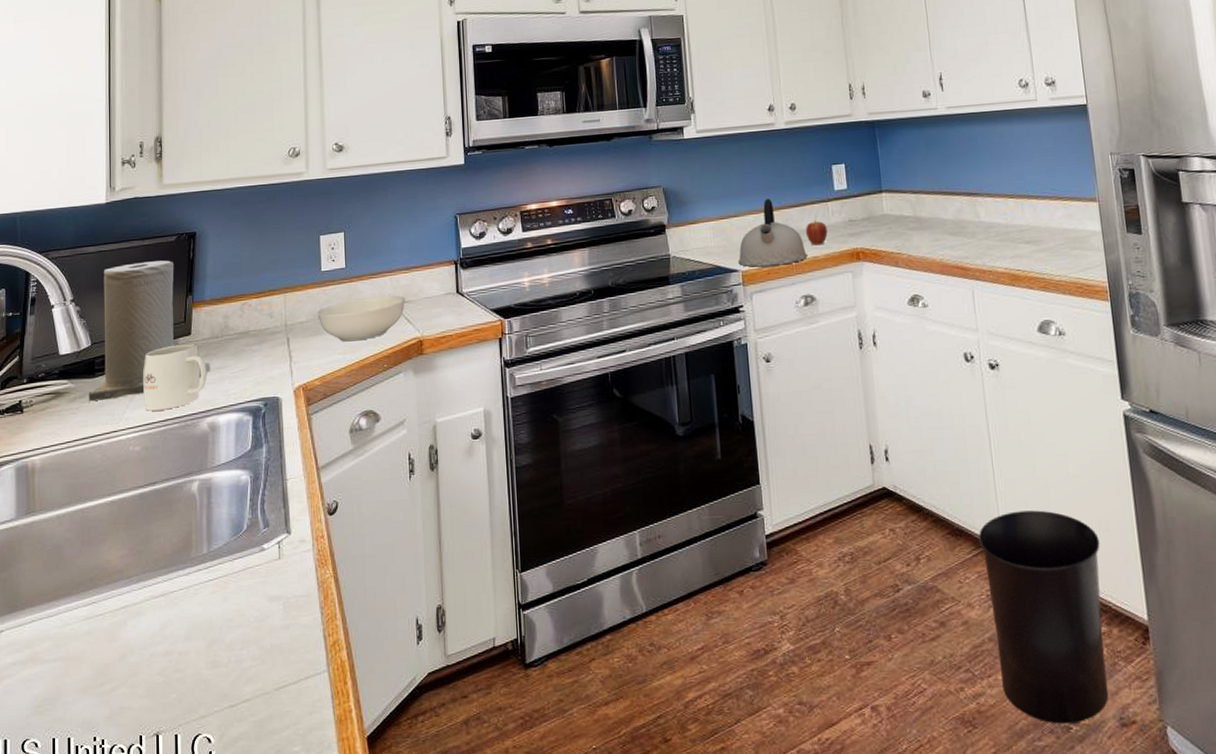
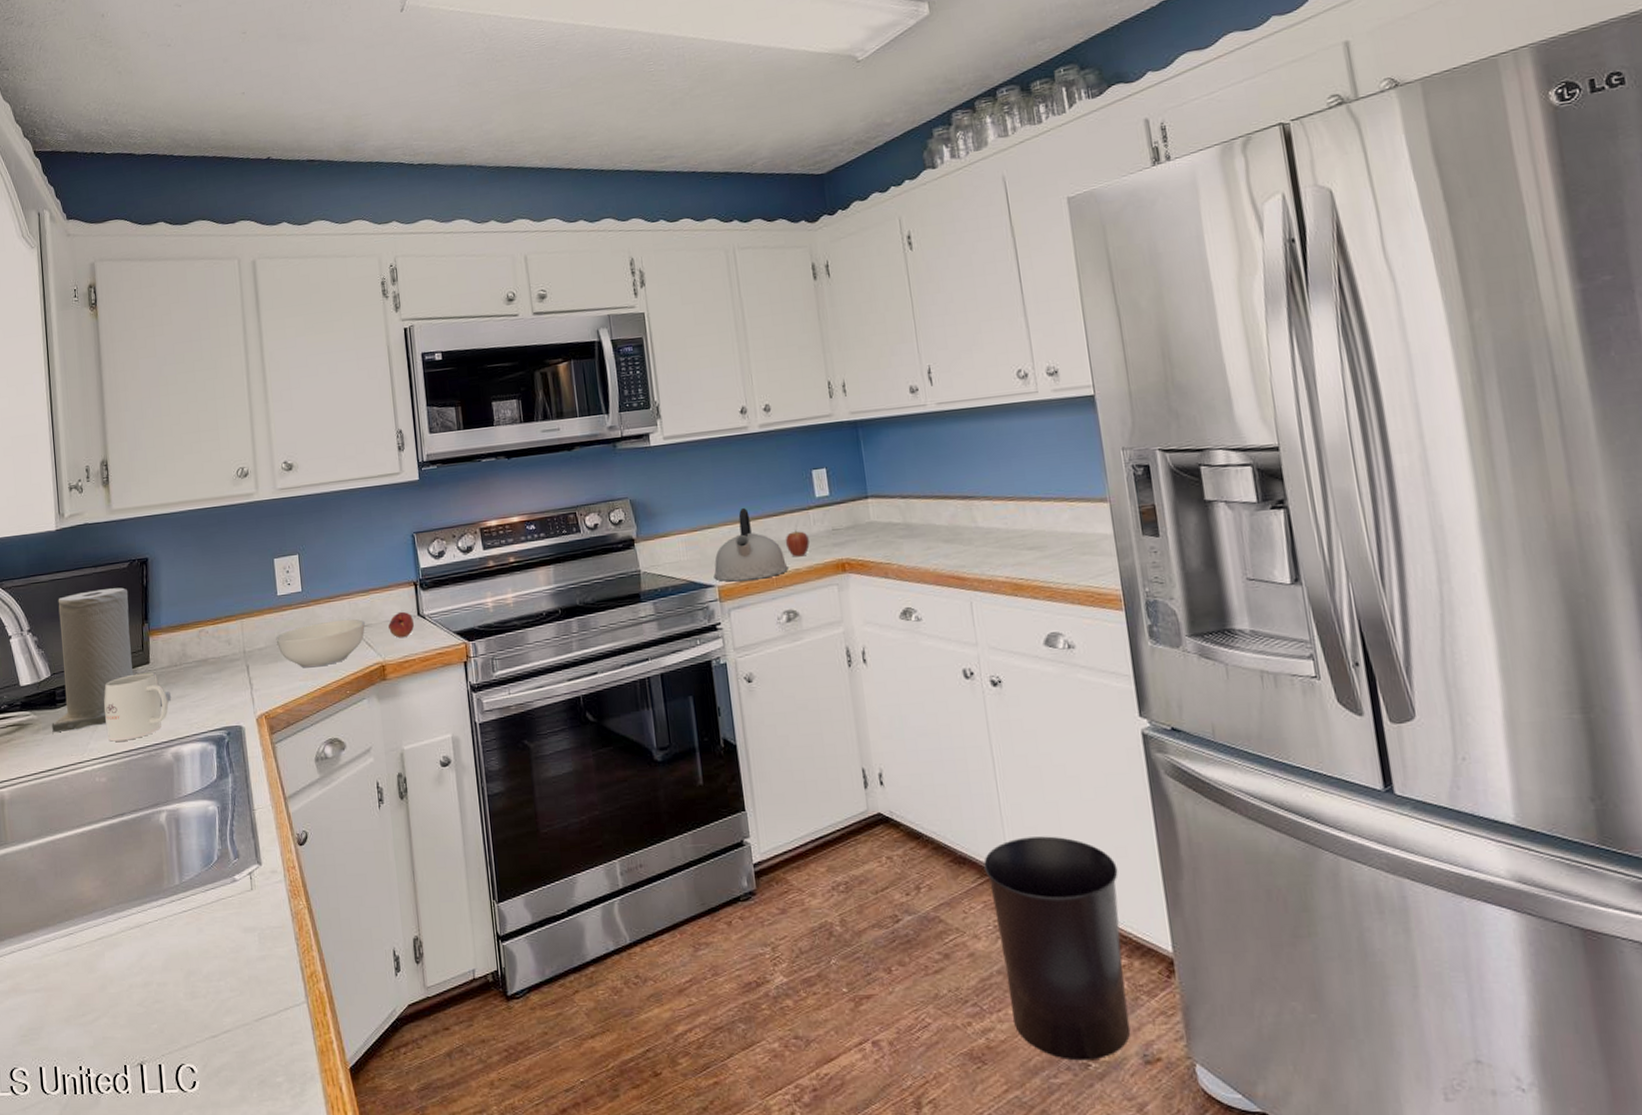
fruit: none [428,288,453,315] -> present [388,611,415,638]

